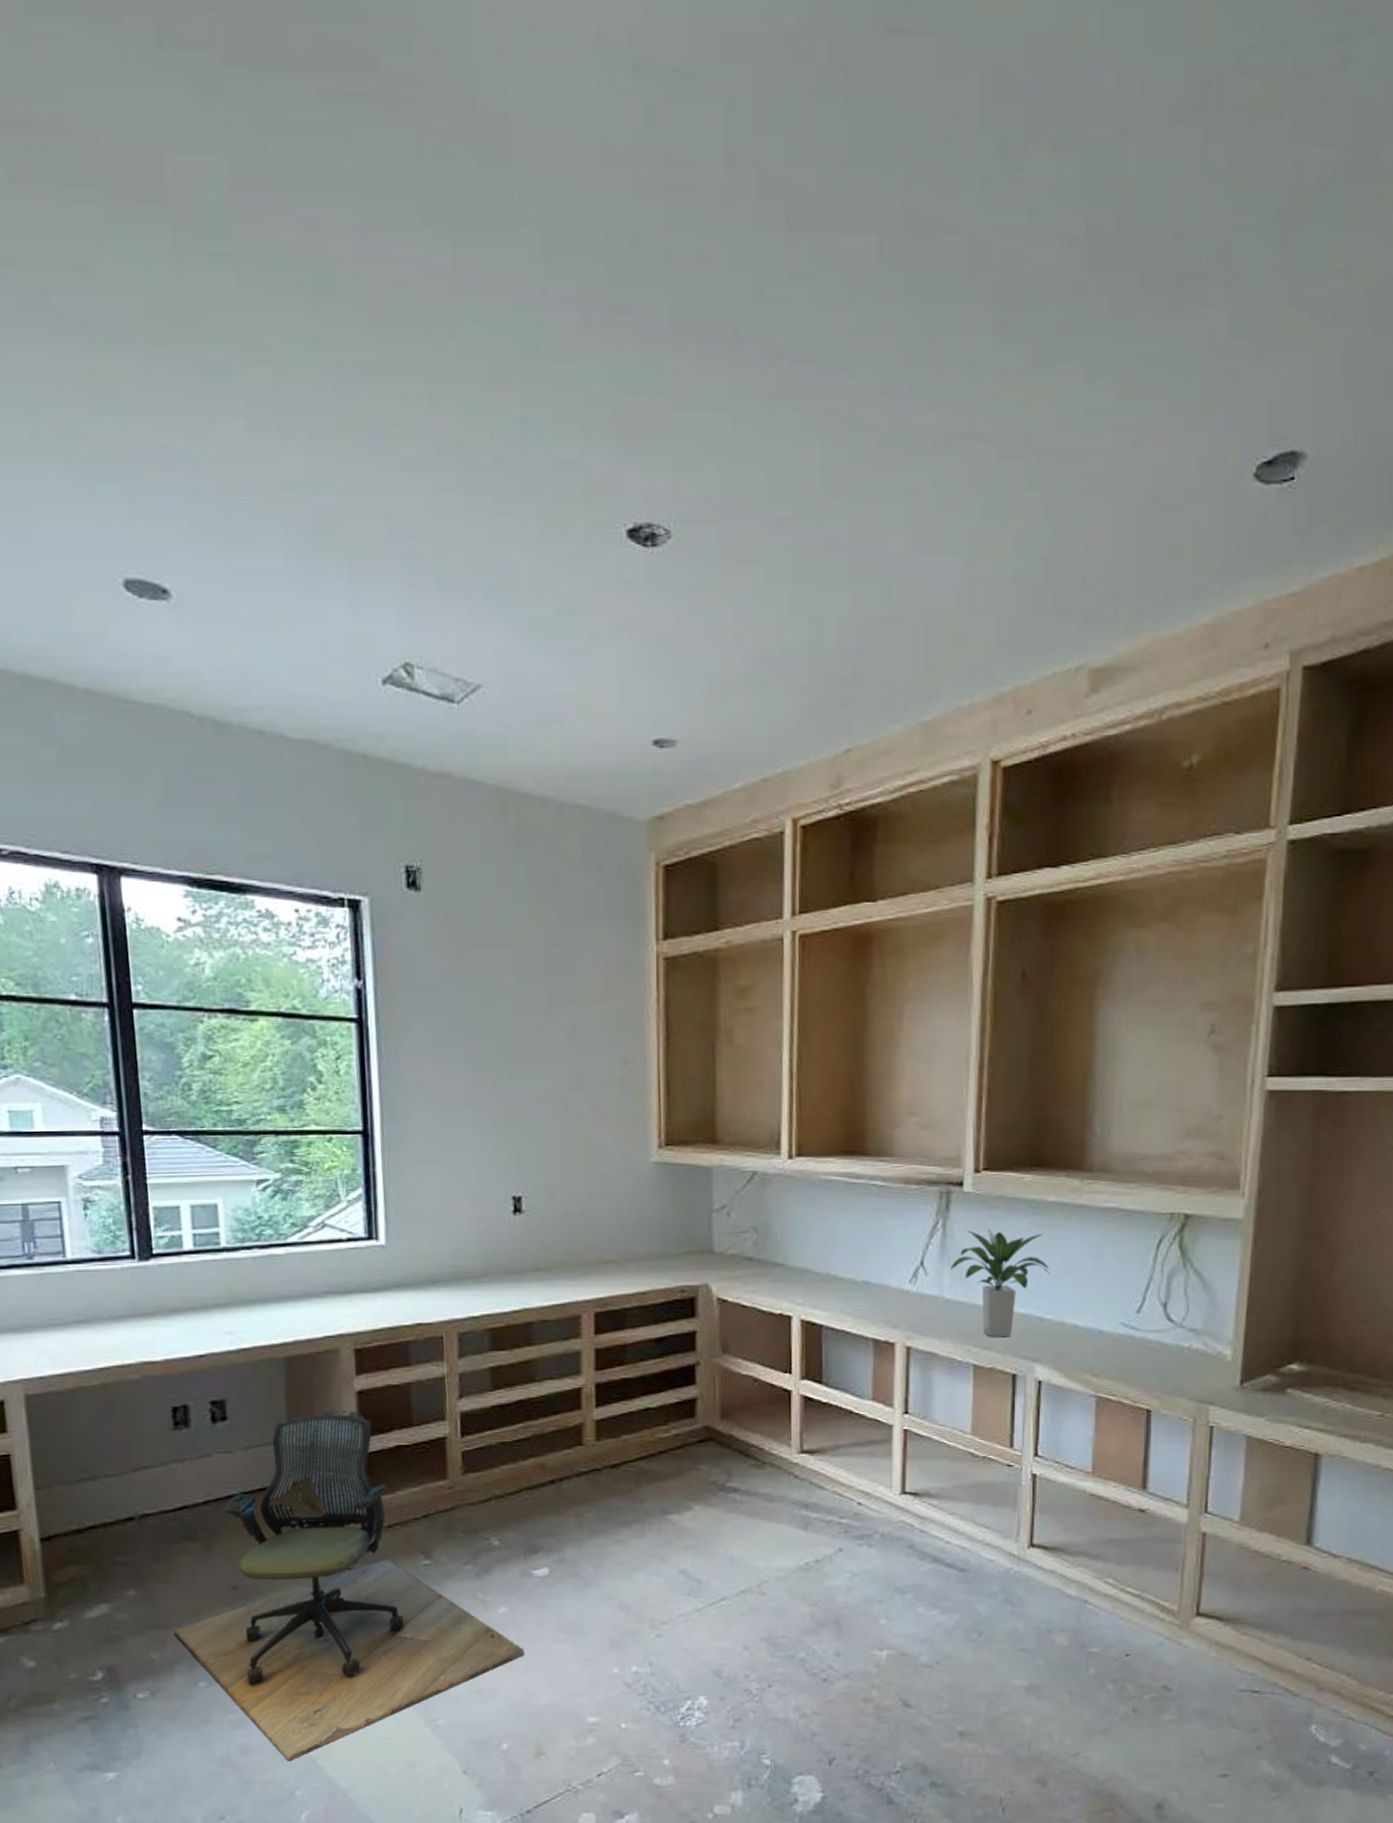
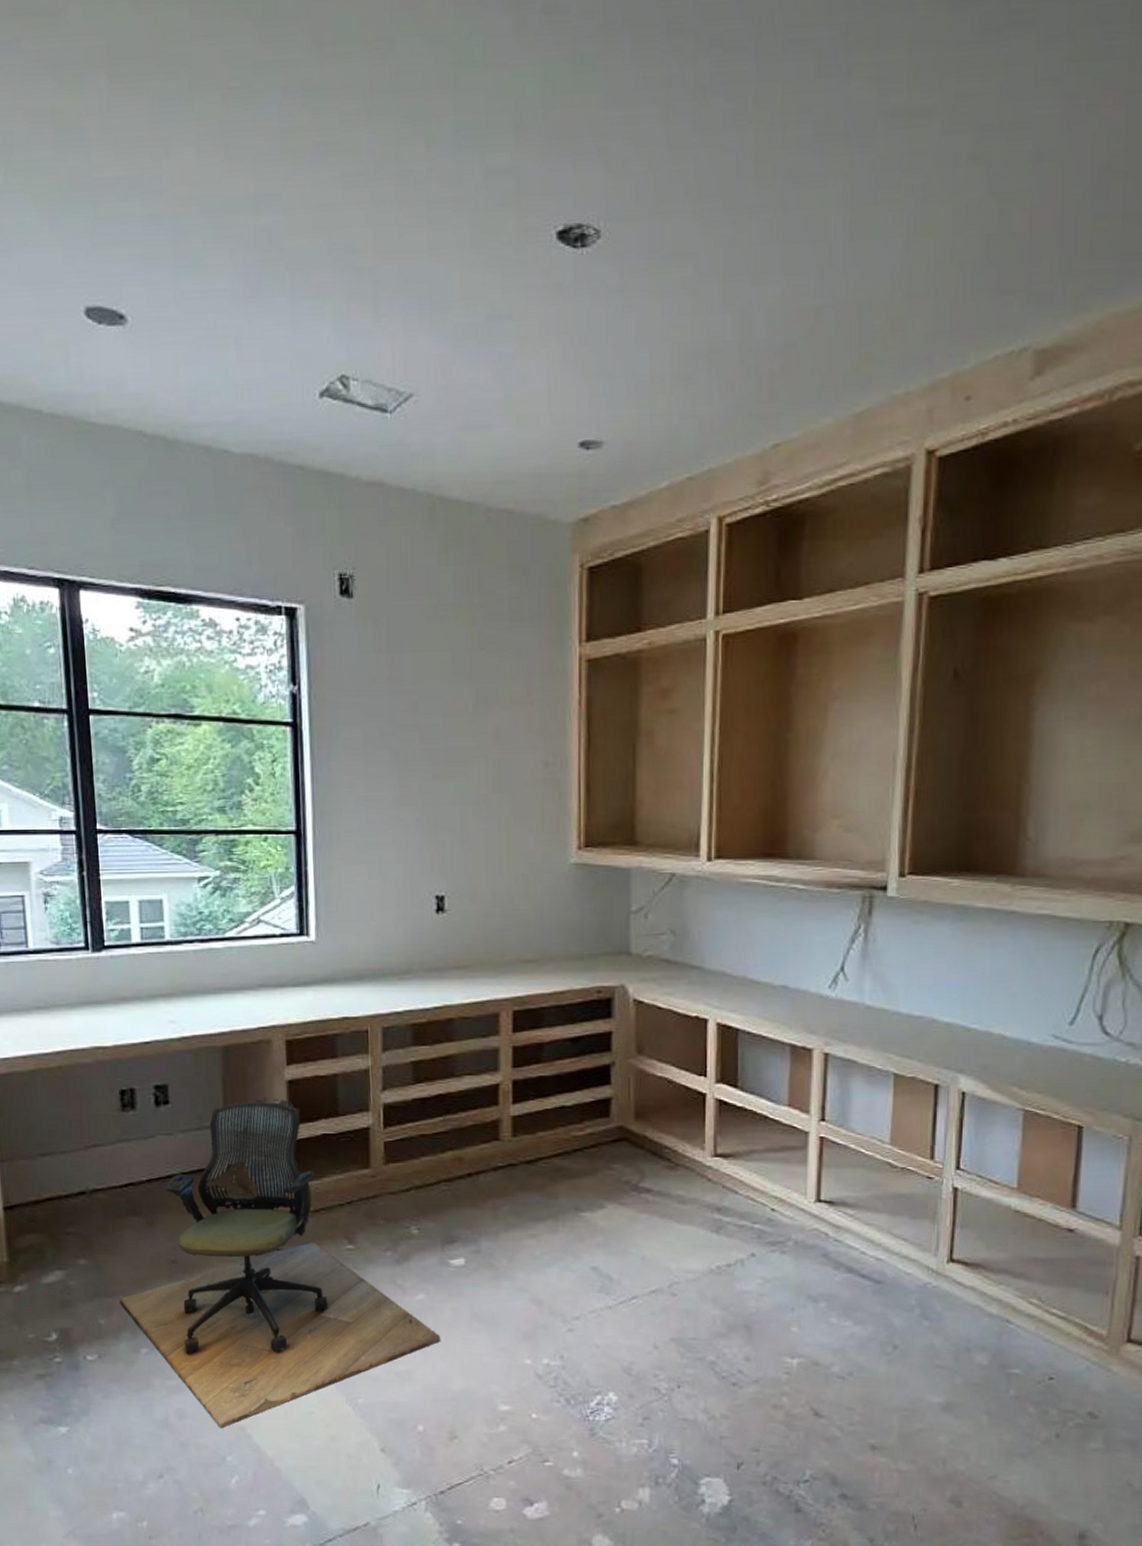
potted plant: present [950,1228,1050,1338] -> none [872,934,977,1047]

